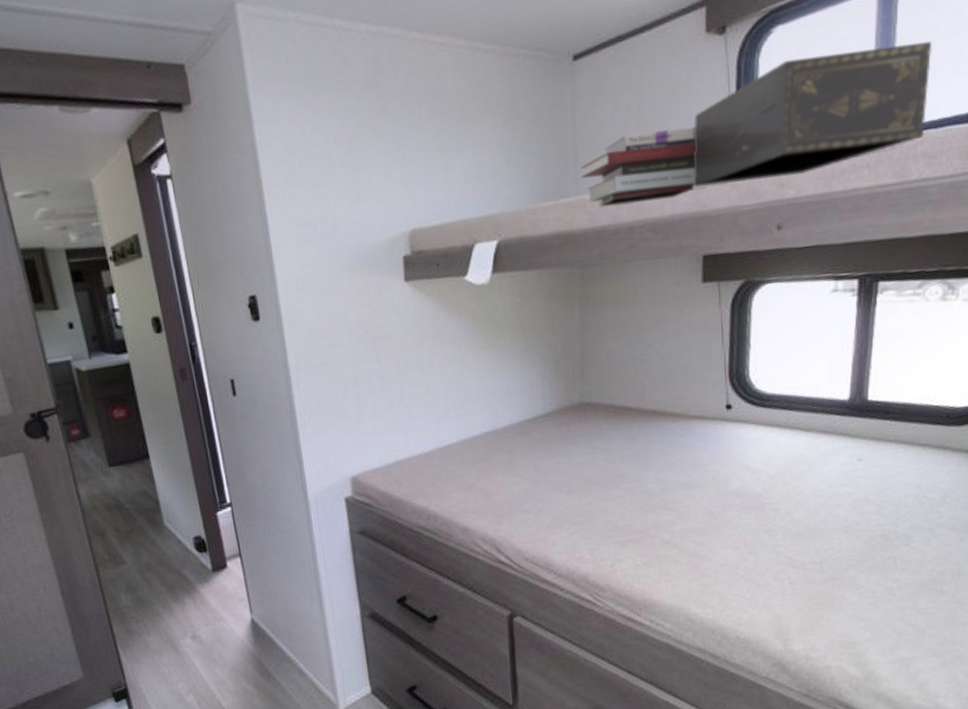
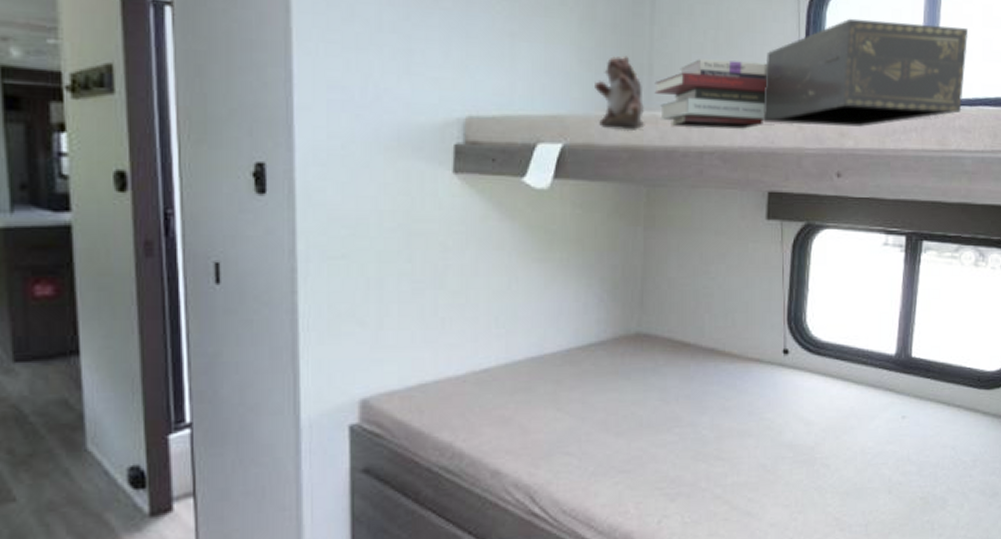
plush toy: none [521,146,574,221] -> present [593,55,645,132]

